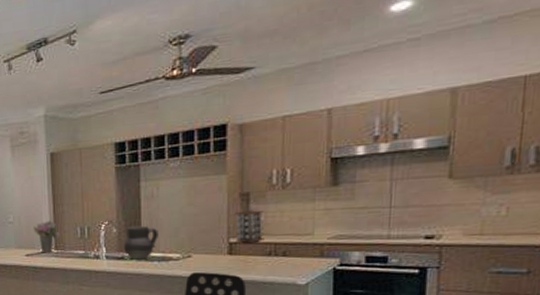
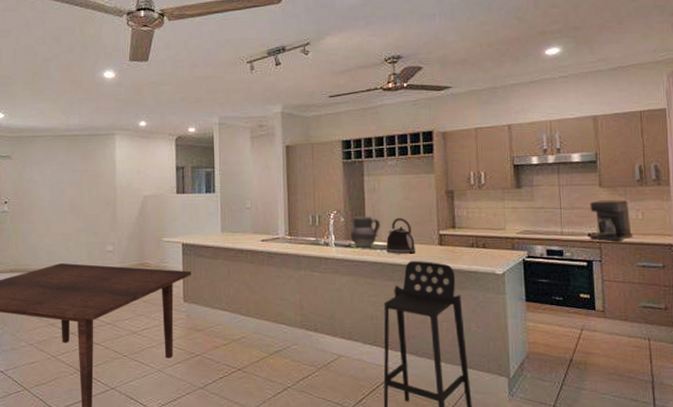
flower bouquet: present [33,220,61,253] -> none [269,208,295,239]
kettle: none [164,226,201,266] -> present [386,218,416,255]
spice rack: present [235,206,264,243] -> none [443,203,467,235]
coffee maker: none [427,193,490,245] -> present [590,200,633,242]

